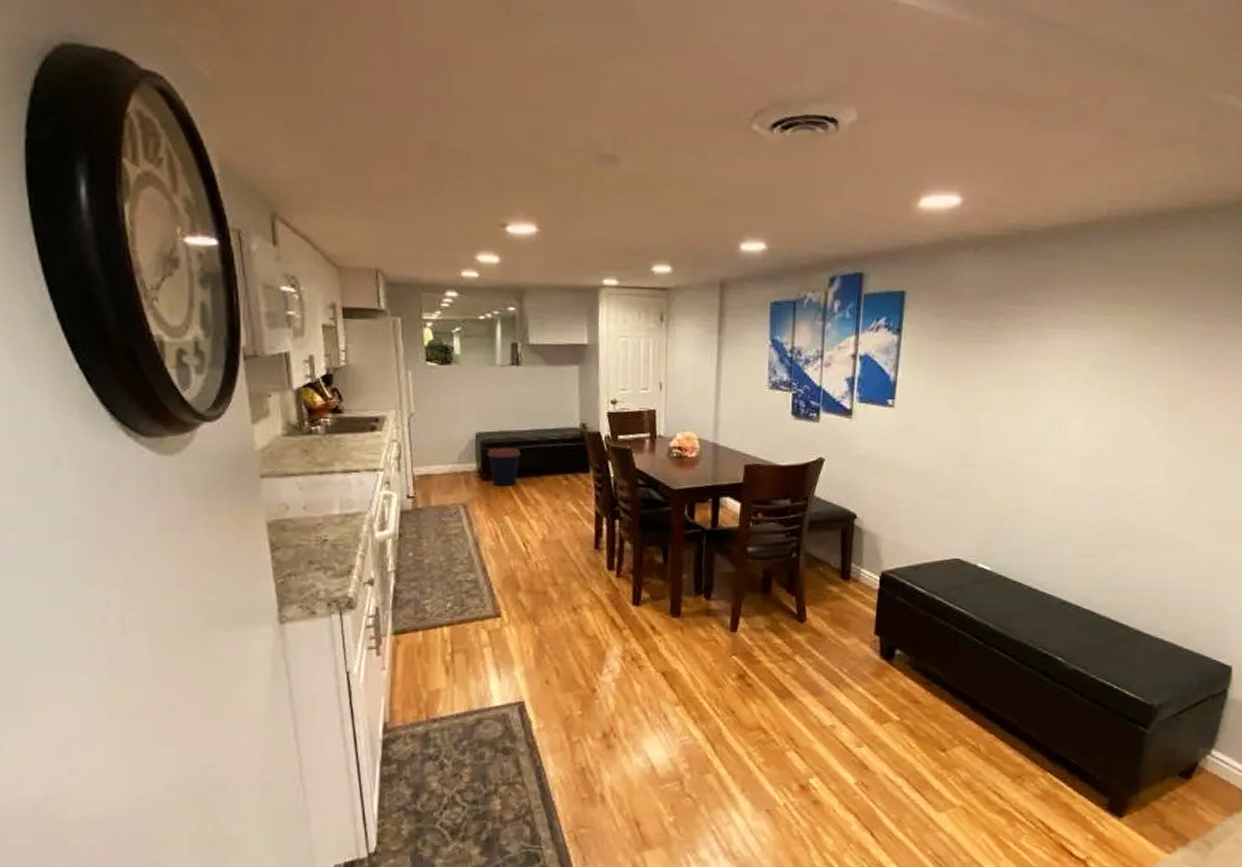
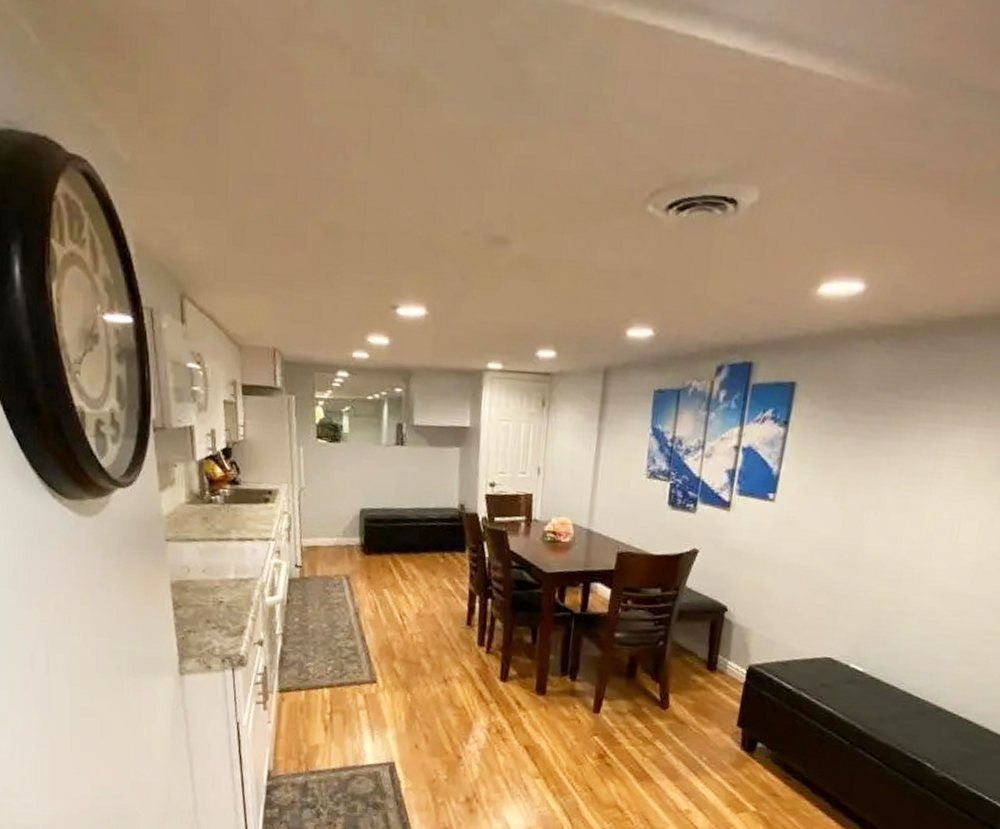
coffee cup: present [487,448,521,487] -> none [370,524,401,561]

